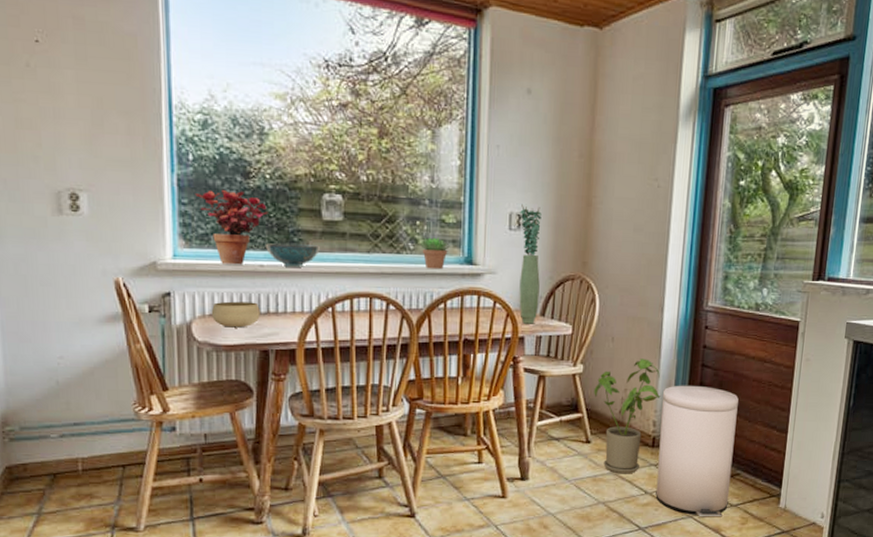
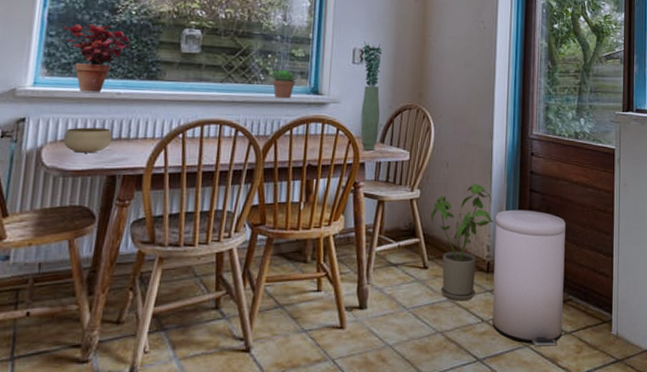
decorative bowl: present [266,243,320,267] -> none [125,72,176,95]

